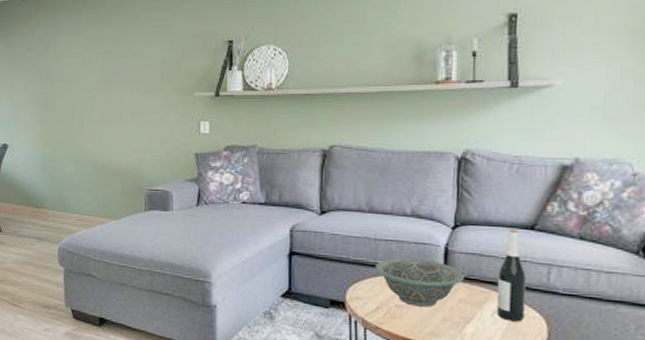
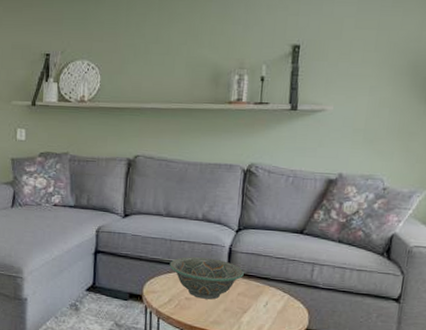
wine bottle: present [497,229,527,322] -> none [269,233,295,312]

